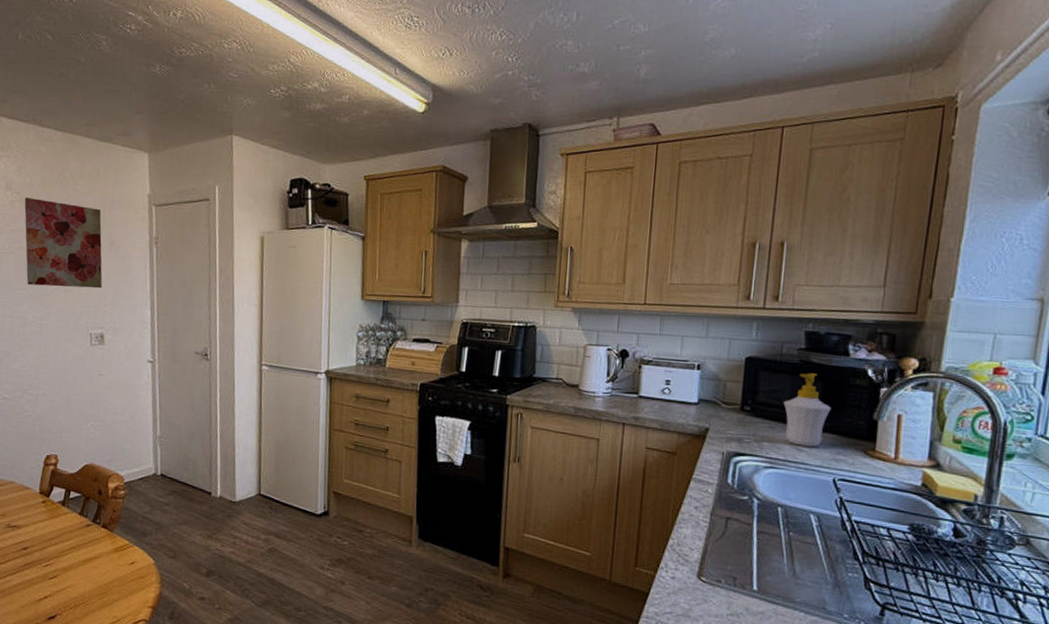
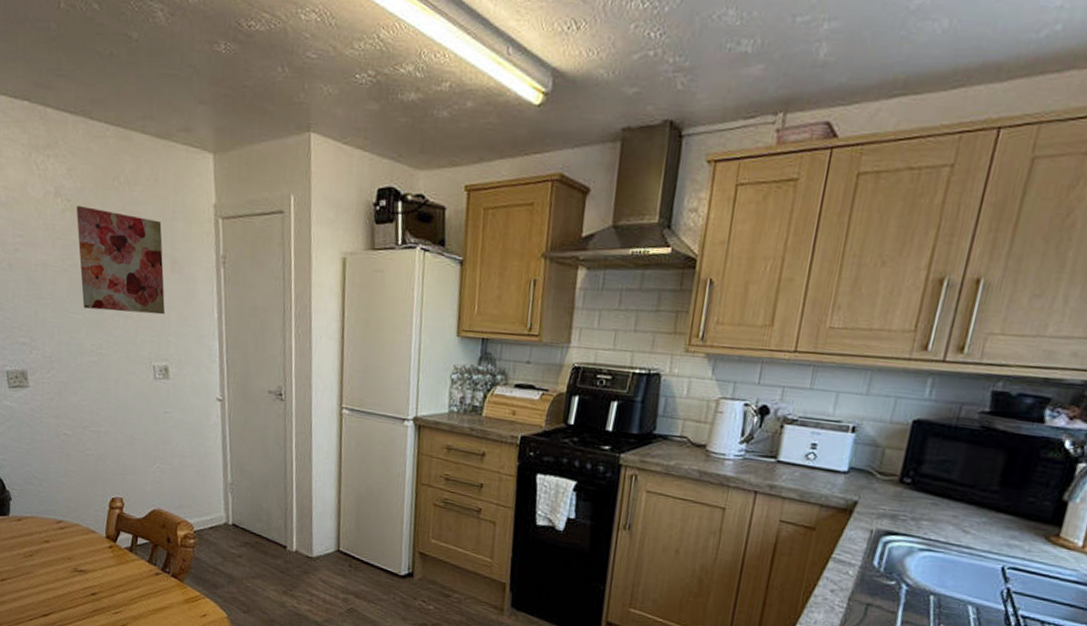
soap bottle: present [783,373,831,447] -> none [950,442,1012,530]

